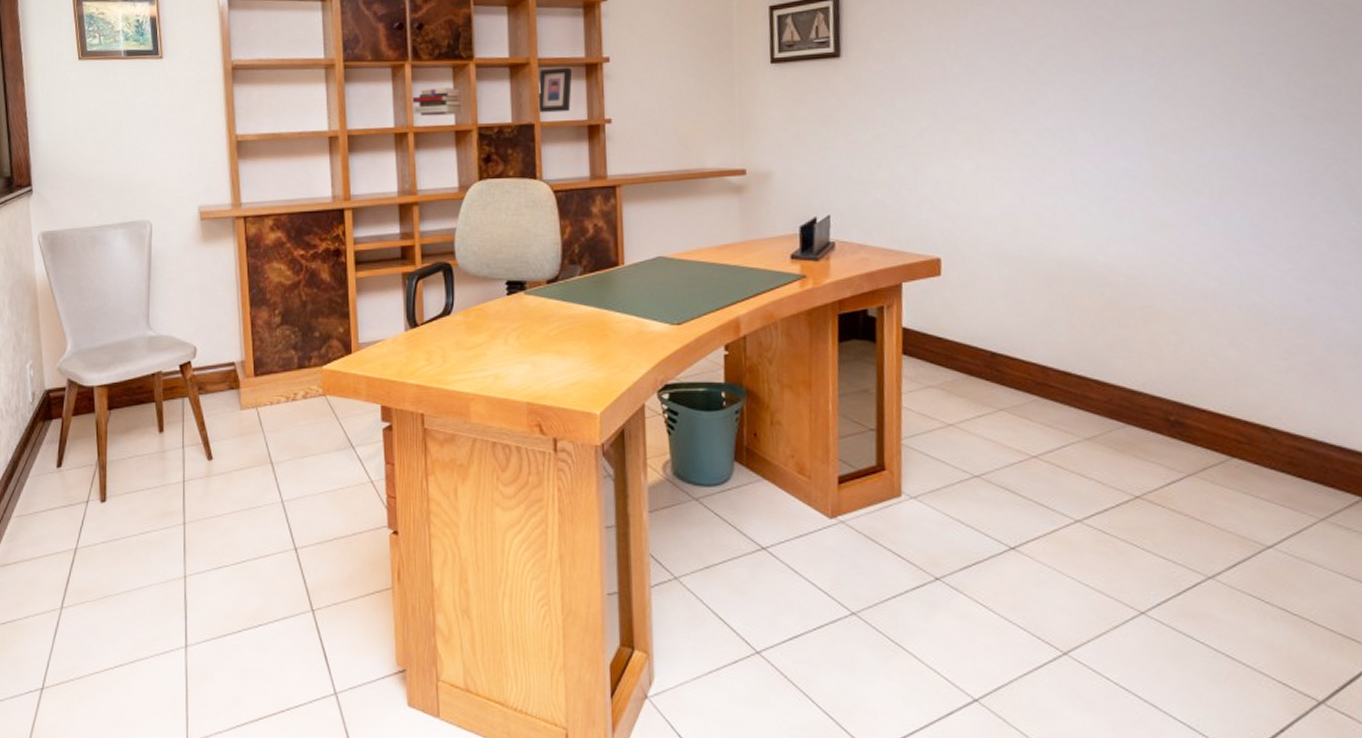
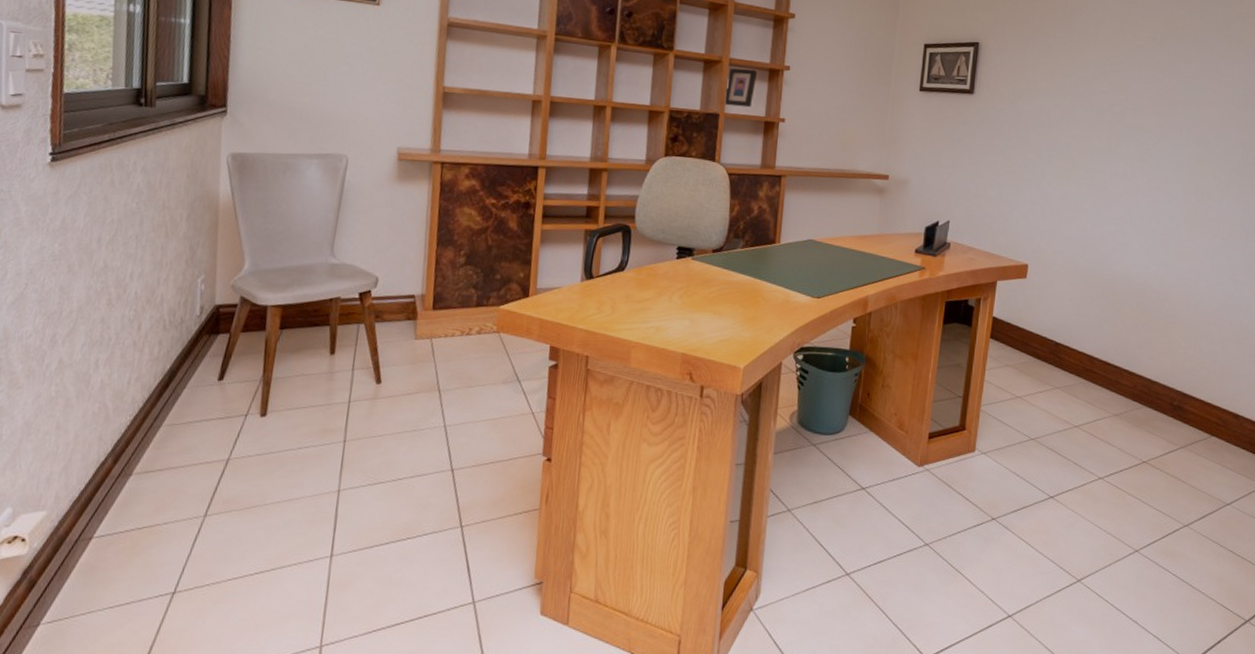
books: present [413,87,462,117] -> none [613,69,658,97]

